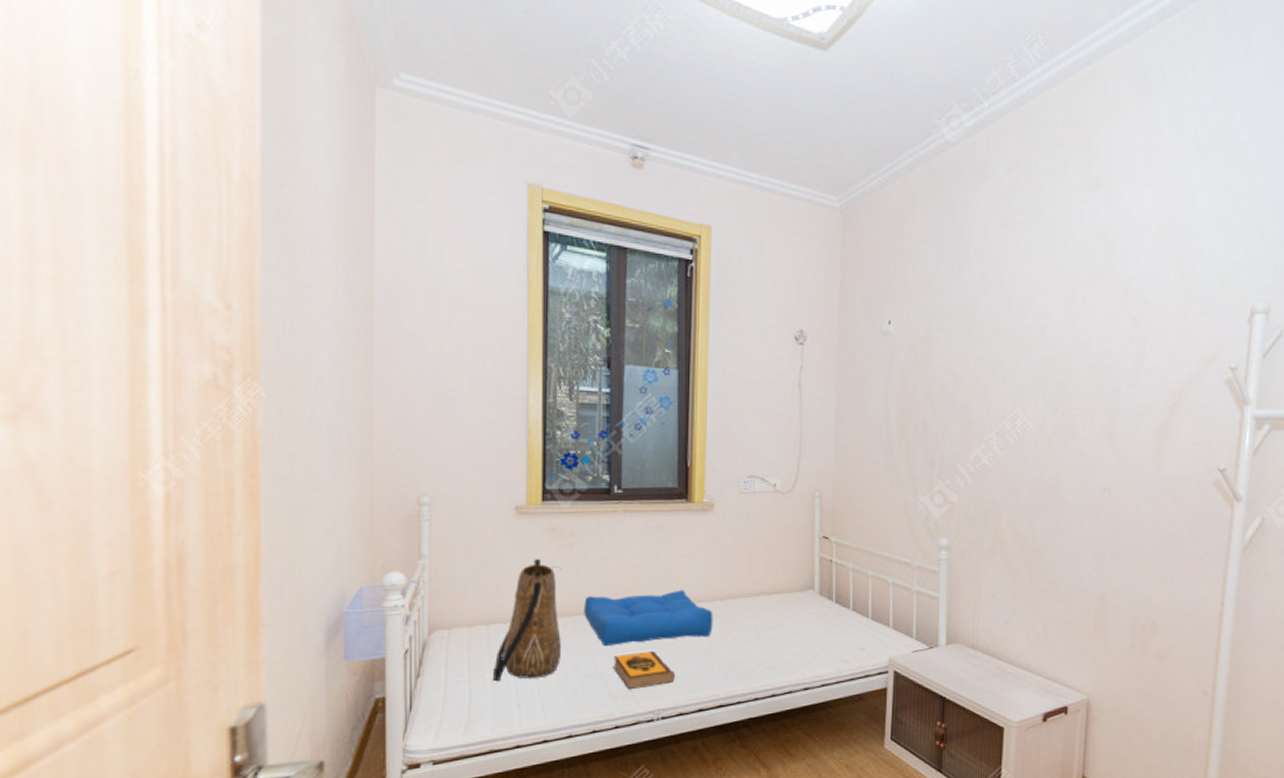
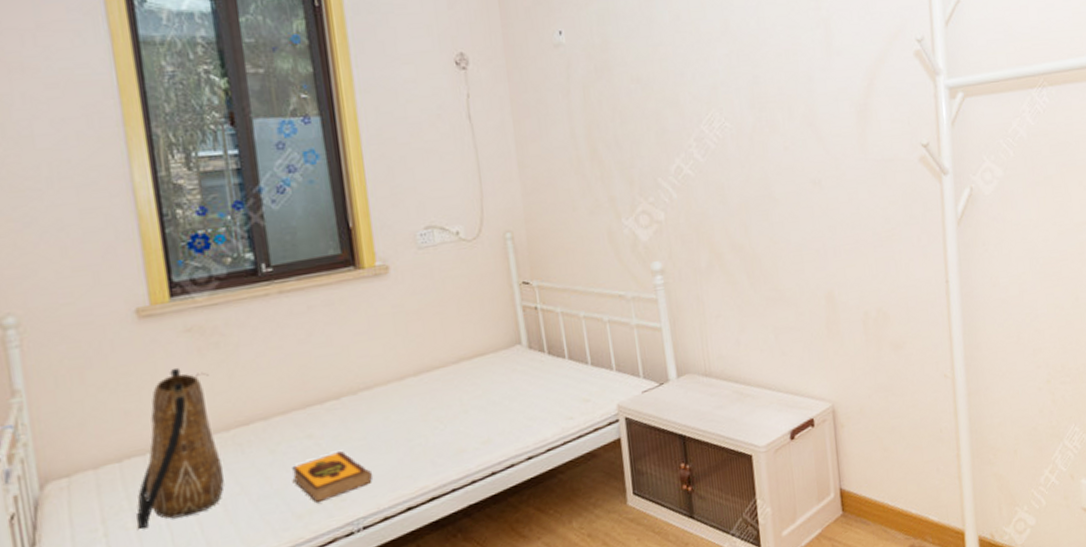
seat cushion: present [584,590,713,647] -> none [243,372,410,459]

